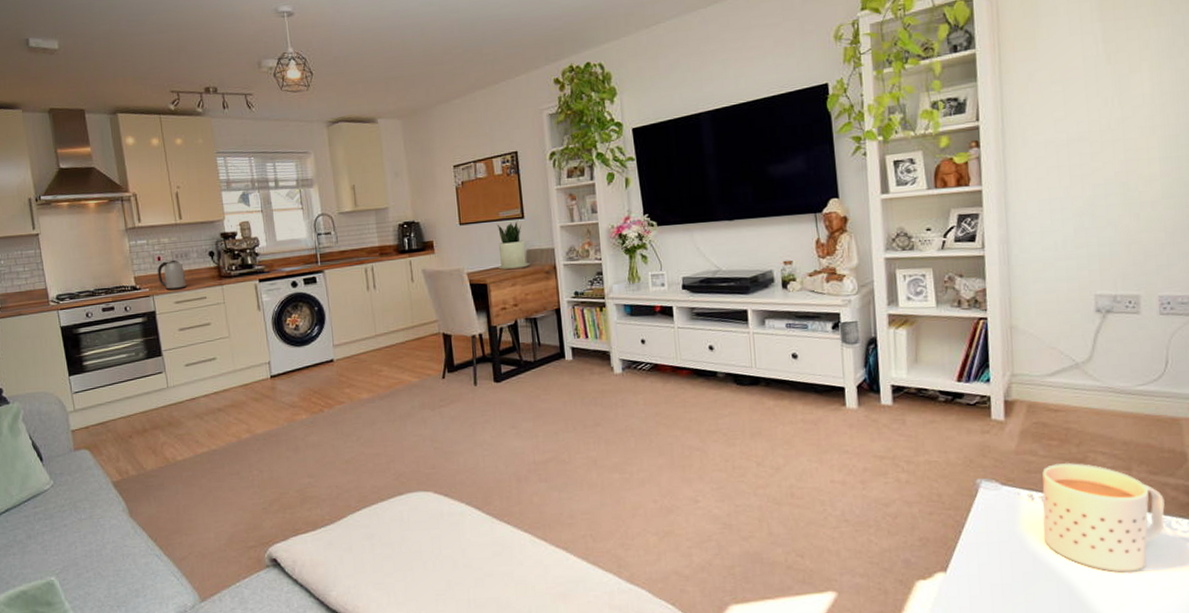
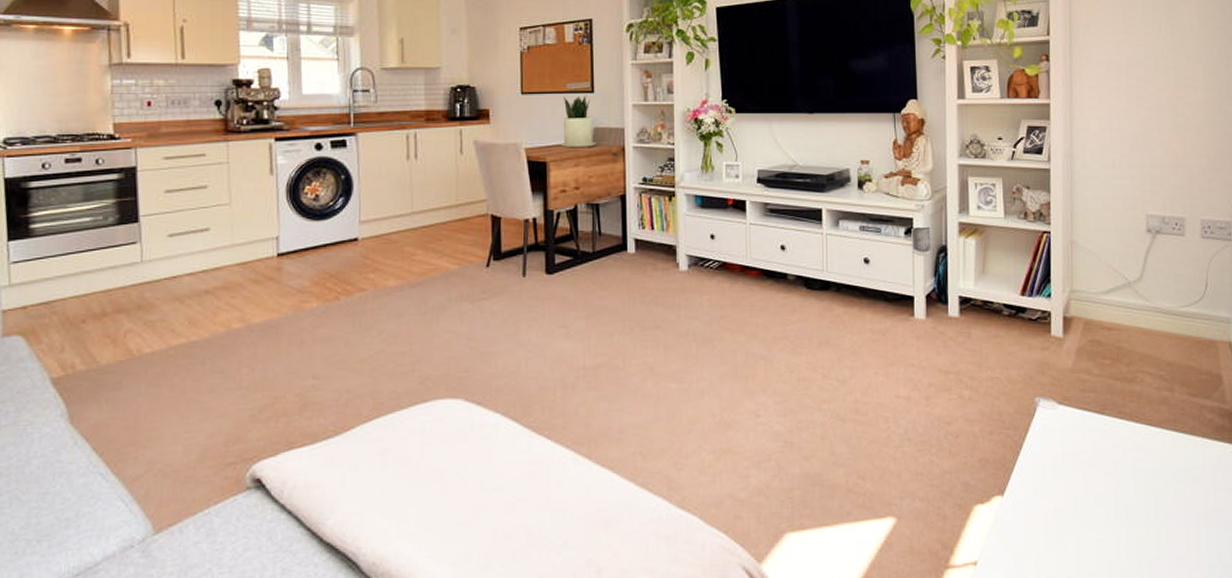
kettle: present [158,259,187,291] -> none [145,106,182,143]
mug: present [1042,463,1165,572] -> none [1094,383,1202,496]

